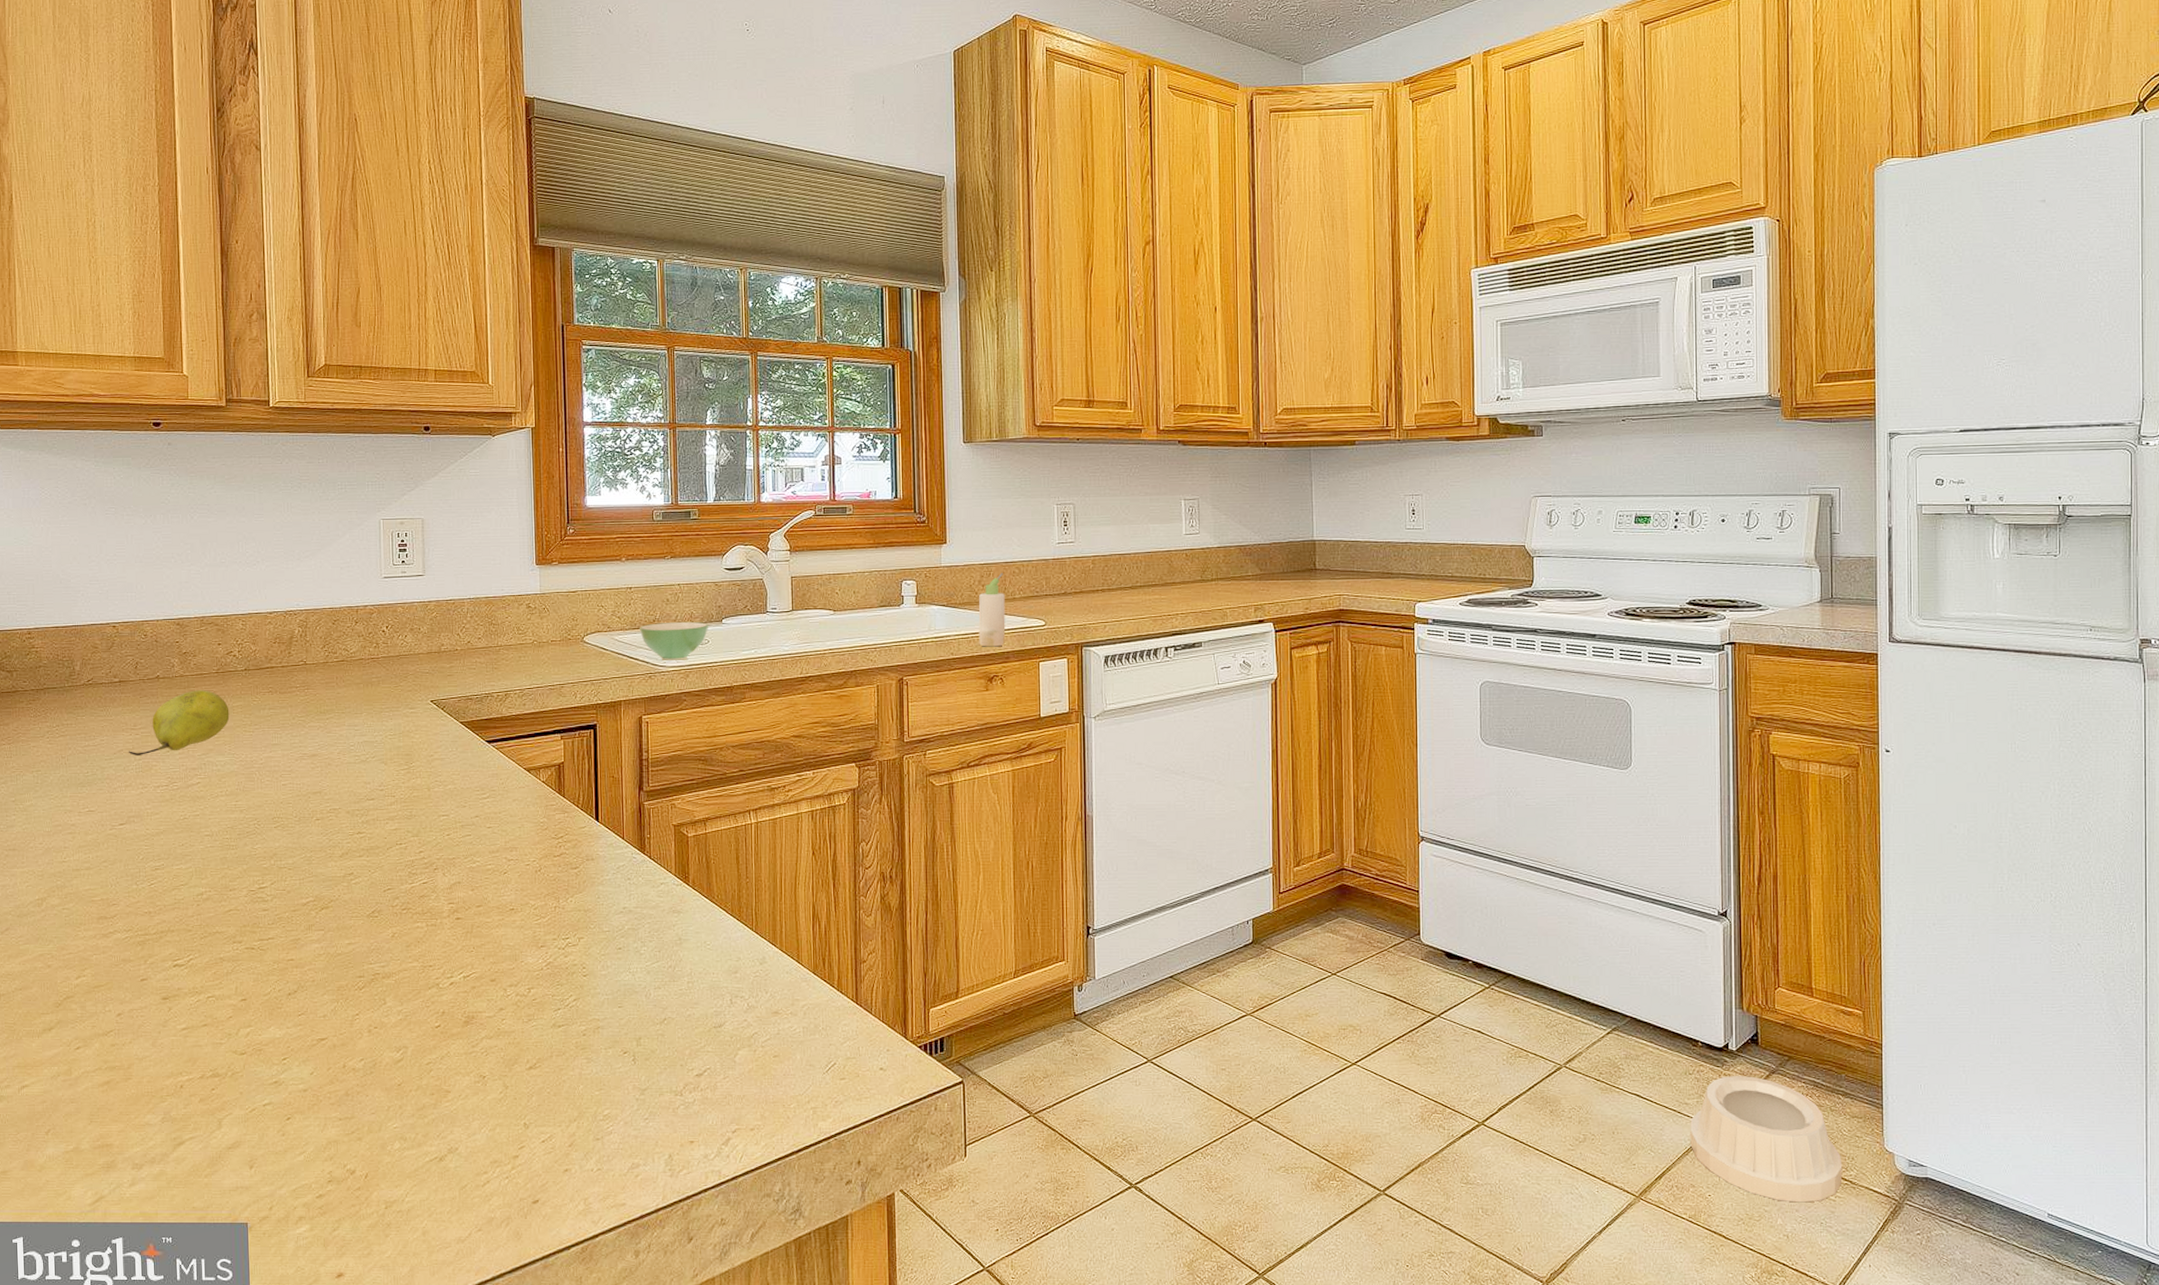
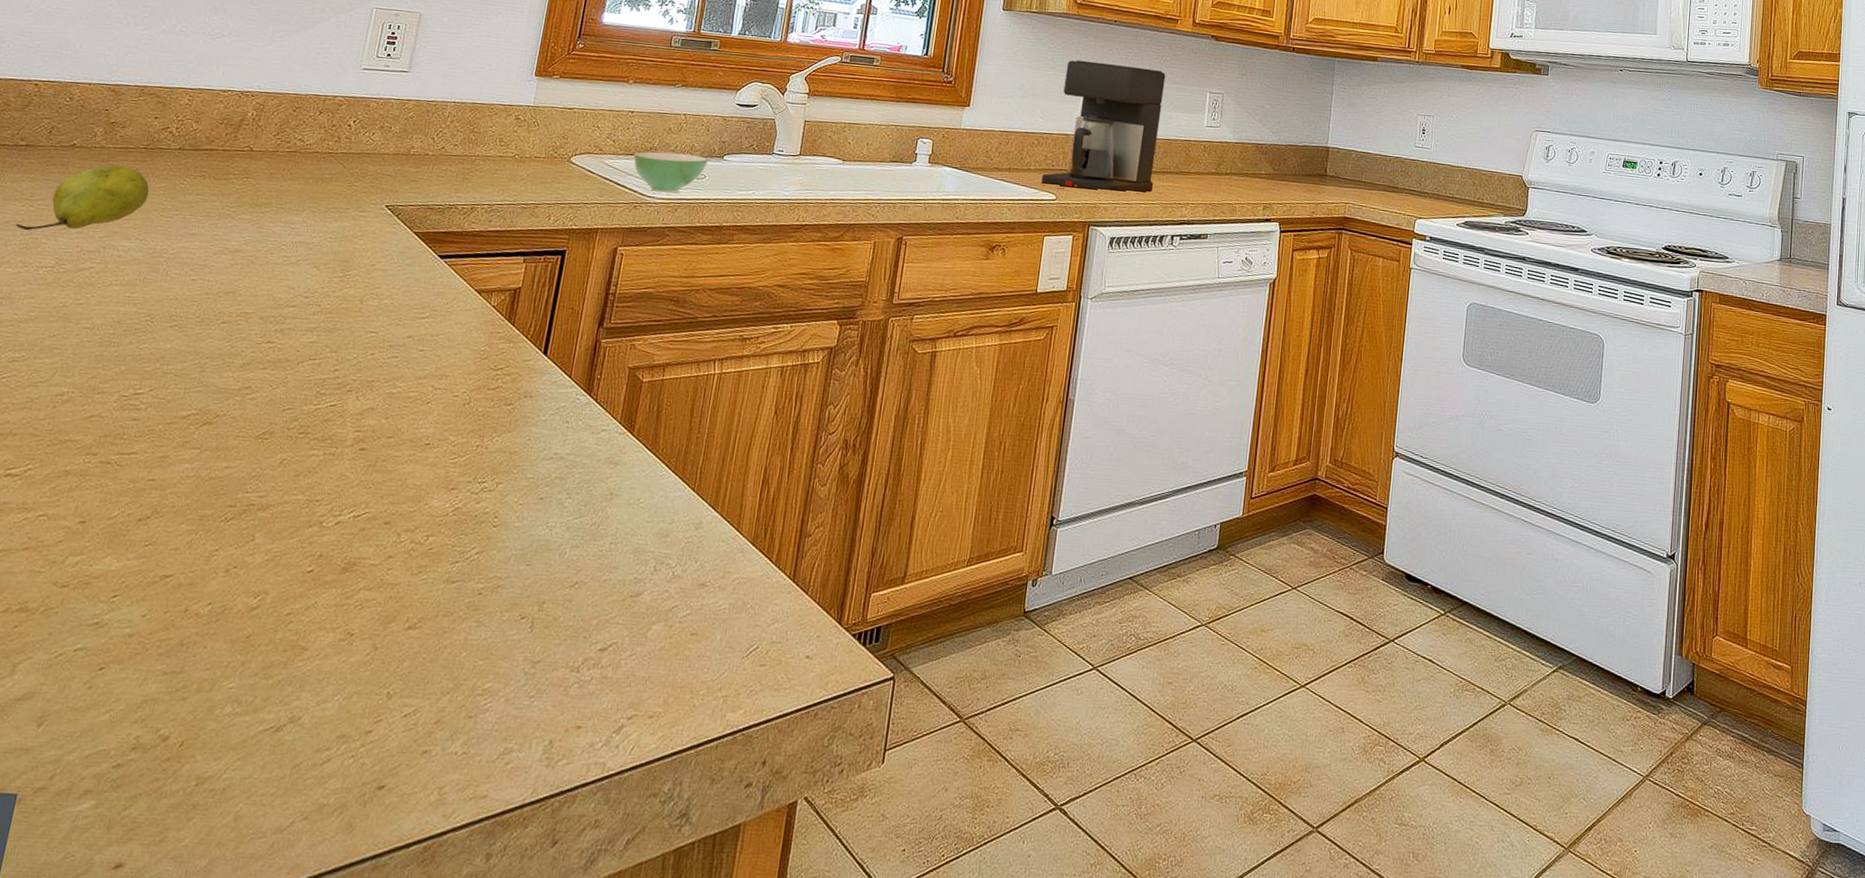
bottle: present [978,573,1006,647] -> none [986,142,1022,216]
coffee maker: none [1028,483,1141,614] -> present [1041,60,1166,194]
pet bowl: present [1690,1076,1843,1203] -> none [1621,724,1763,864]

